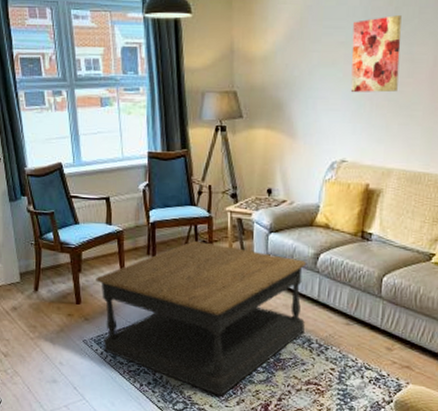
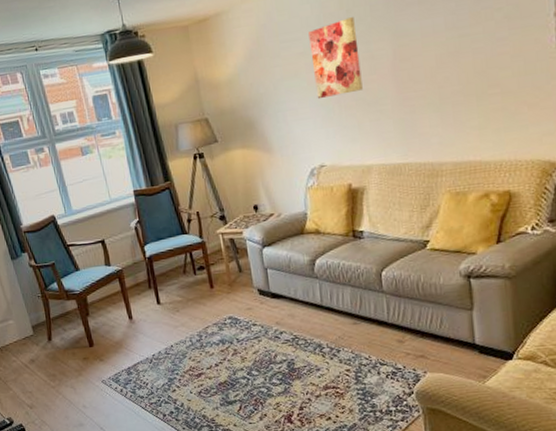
coffee table: present [96,240,307,396] -> none [104,266,314,414]

